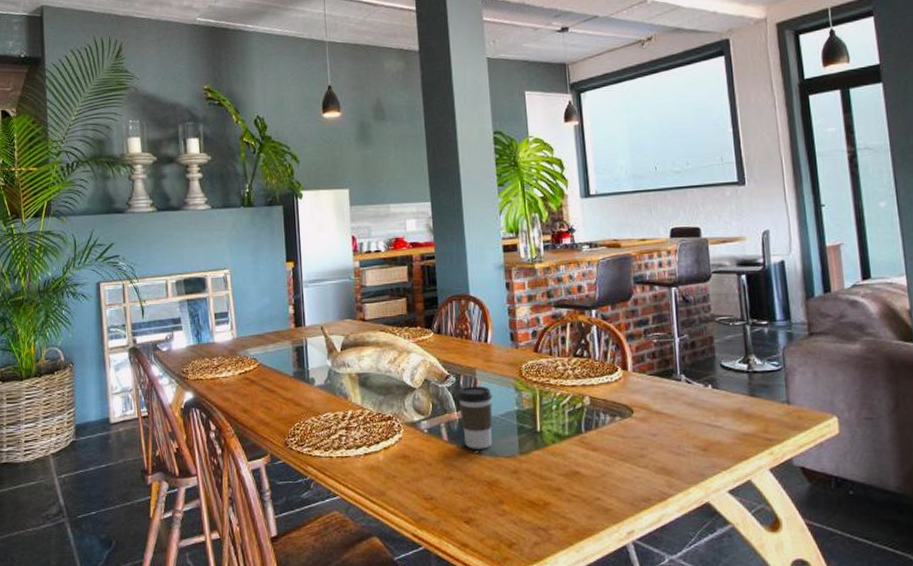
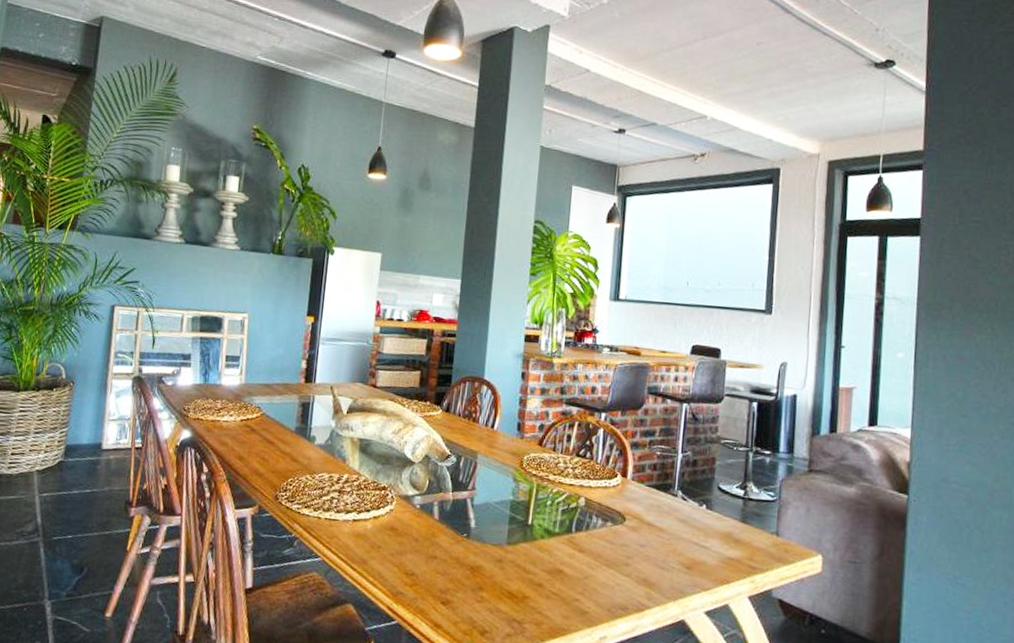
coffee cup: present [457,385,493,449] -> none [454,468,490,534]

